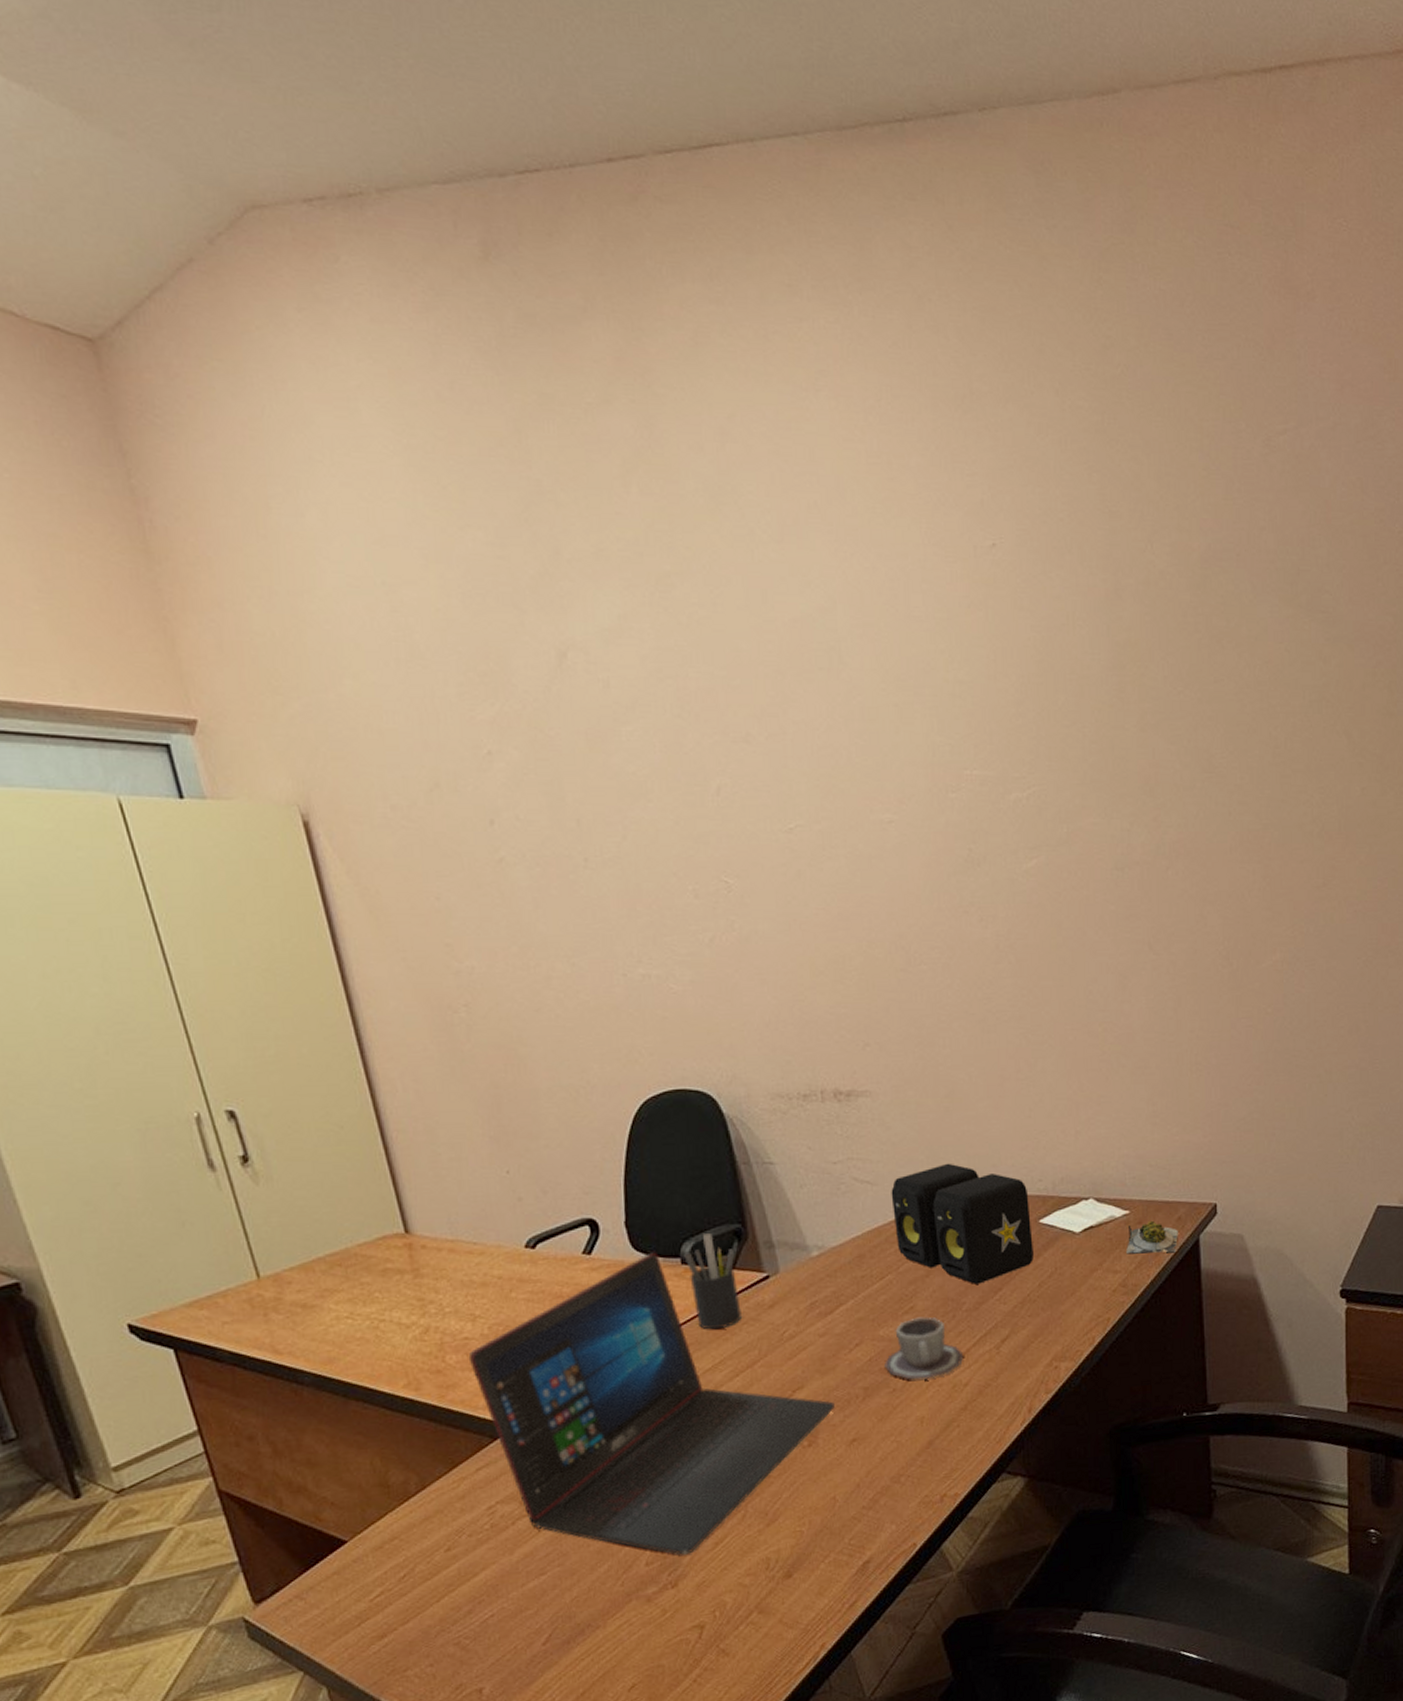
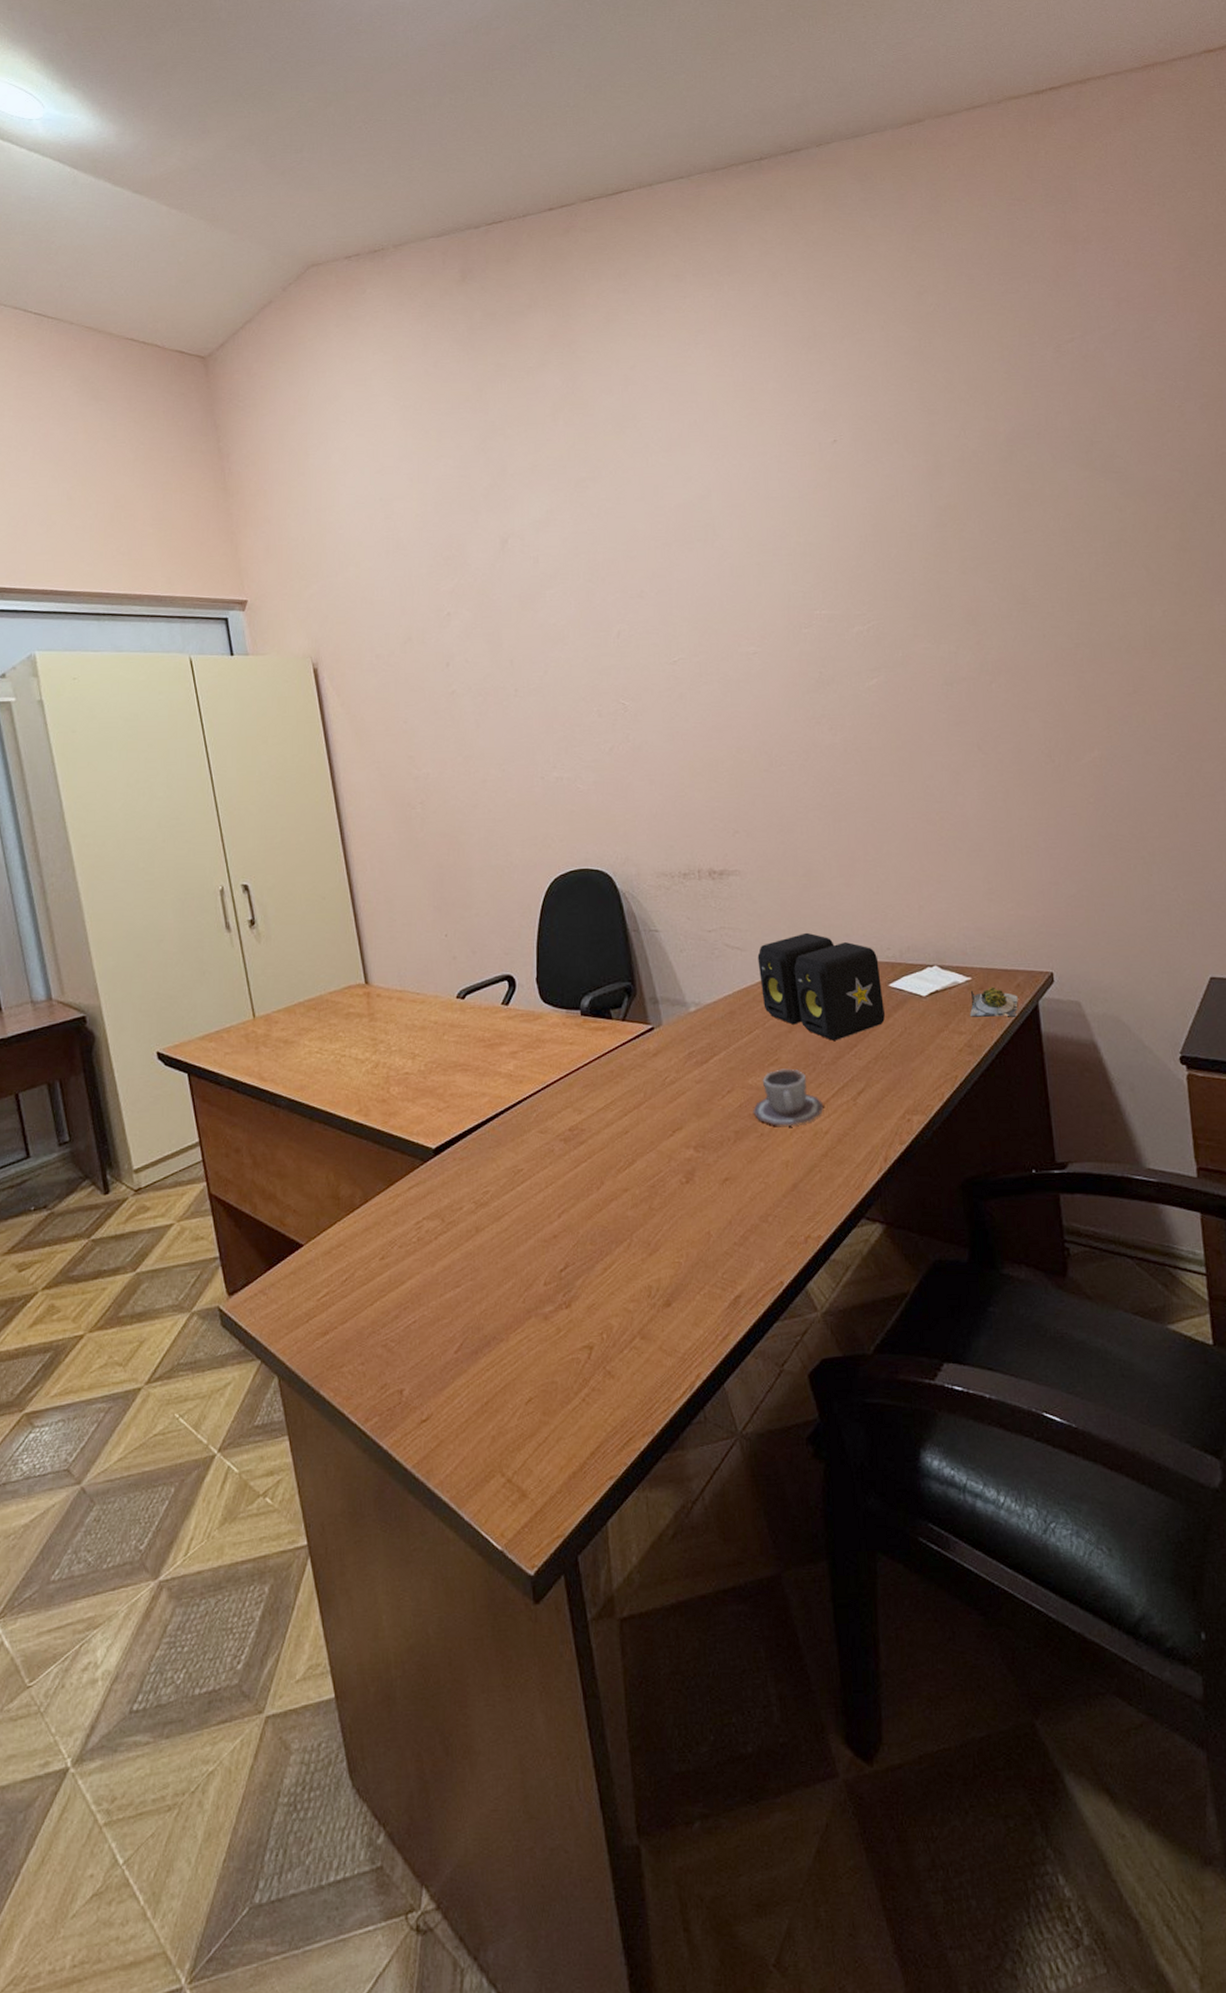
laptop: present [468,1252,835,1555] -> none [407,1004,709,1278]
pen holder: present [684,1233,741,1330] -> none [583,990,630,1074]

